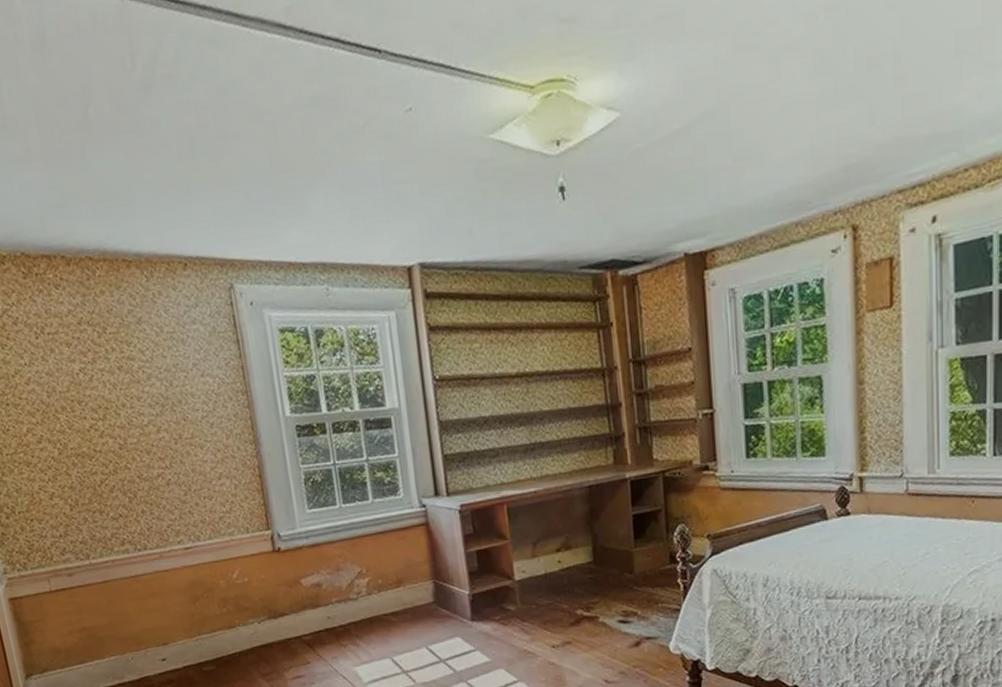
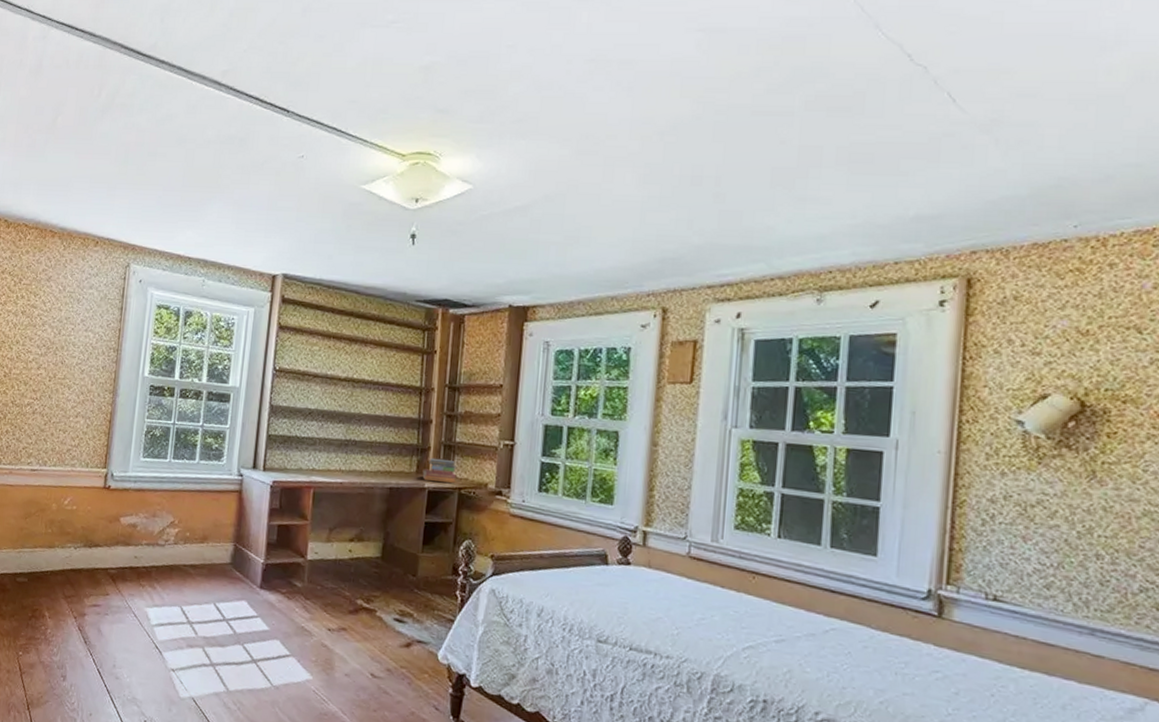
books: none [620,443,658,471] -> present [422,457,457,483]

